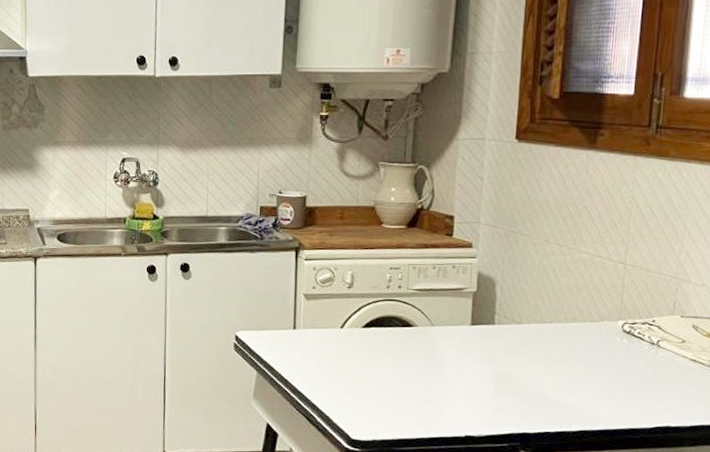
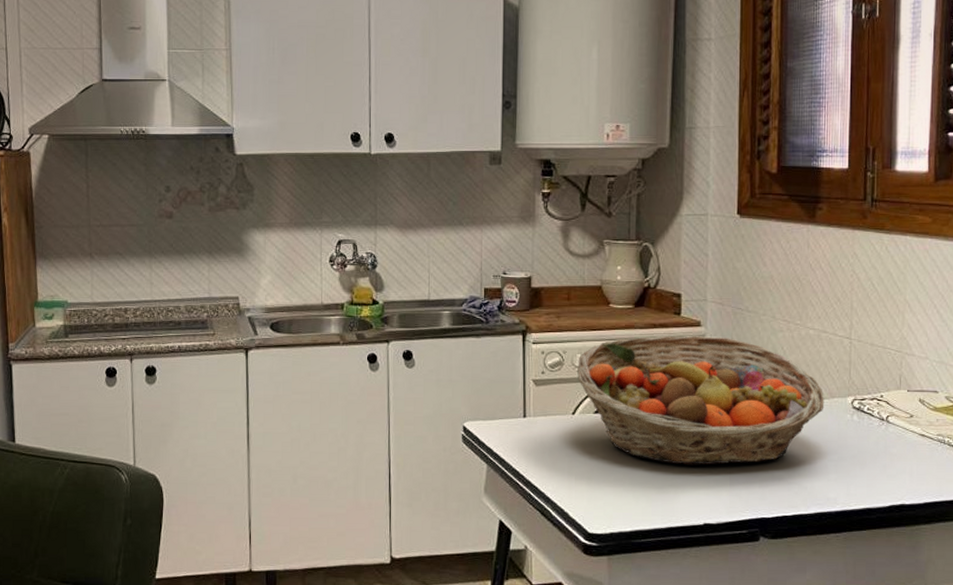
fruit basket: none [347,256,594,381] -> present [577,335,825,465]

